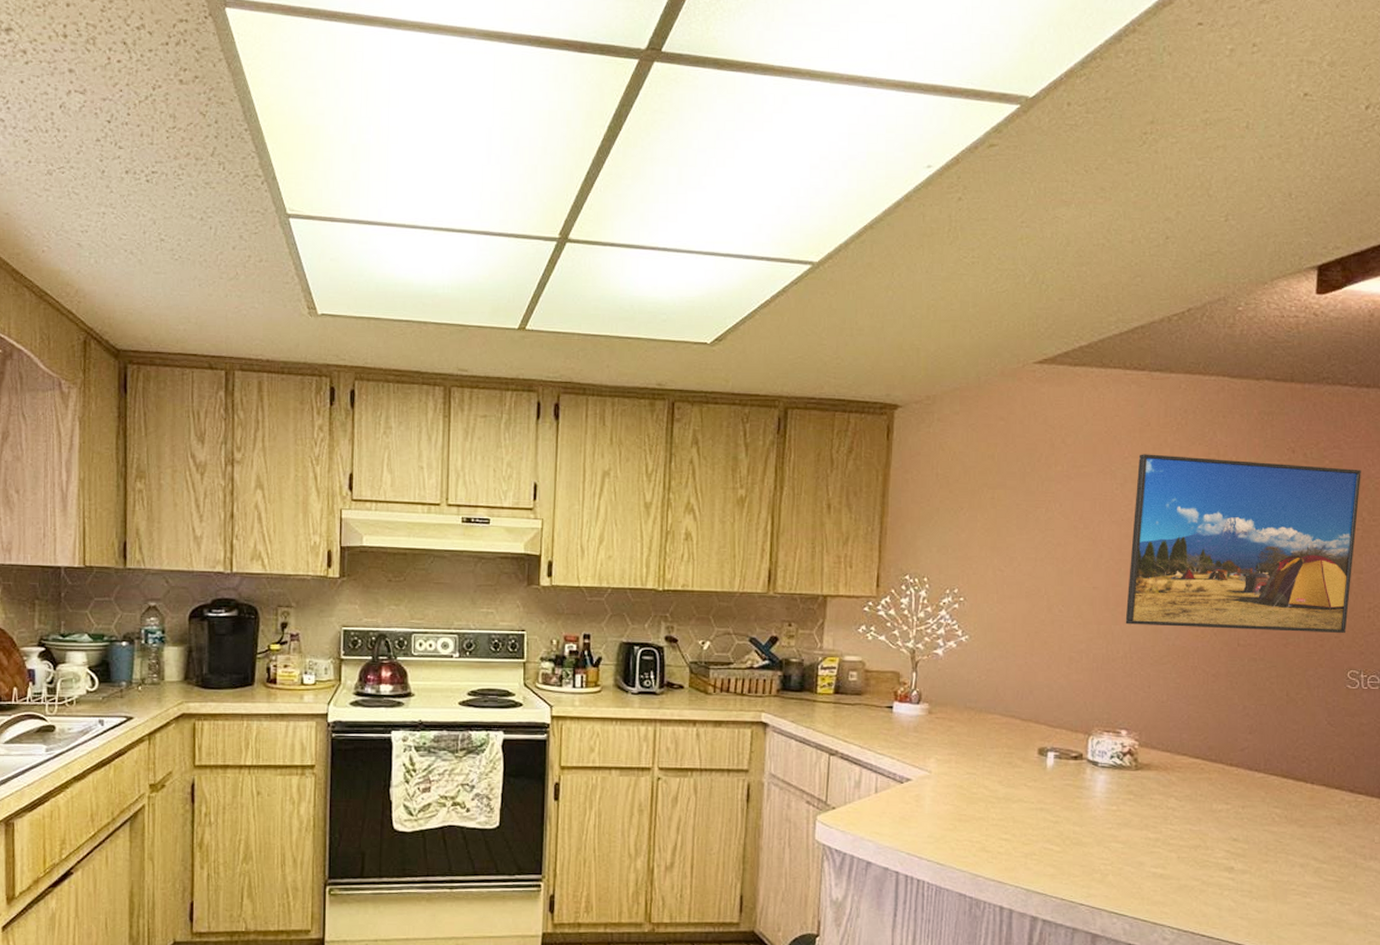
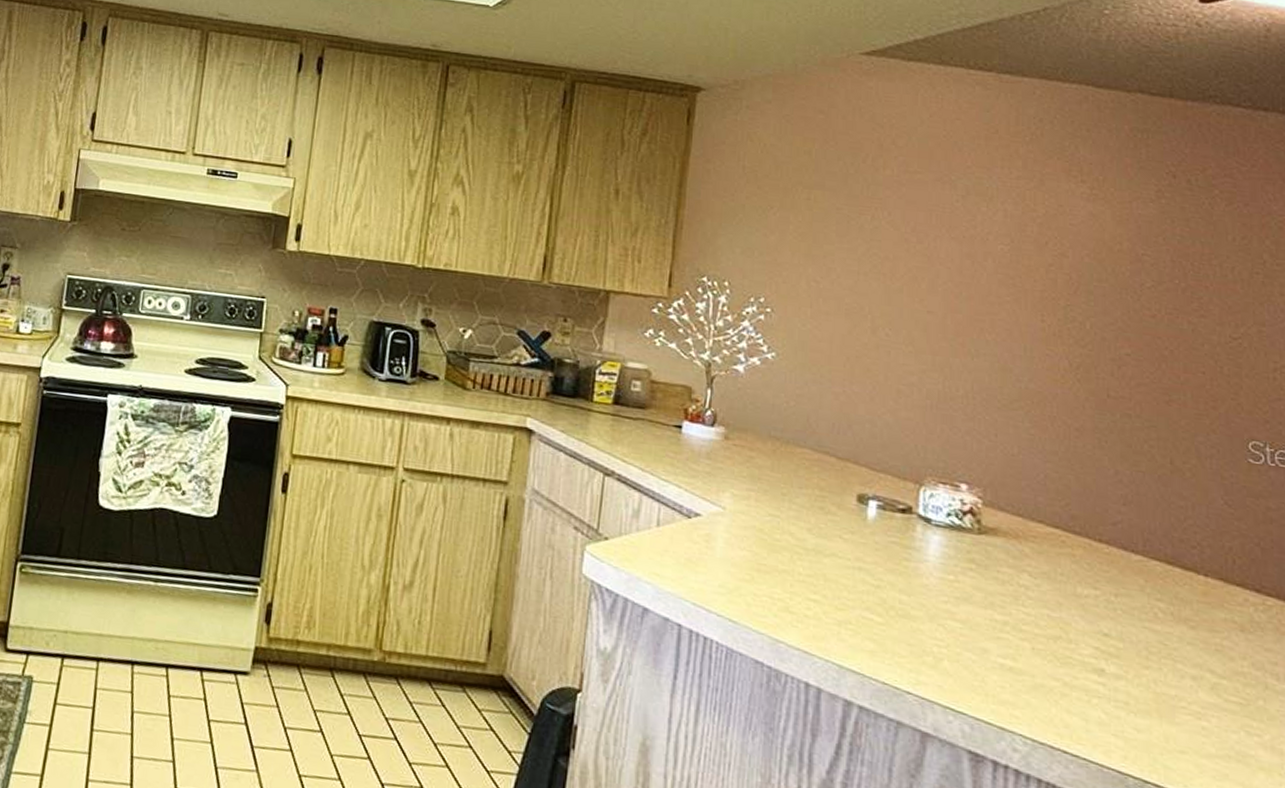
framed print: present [1125,454,1361,633] -> none [966,164,1260,395]

